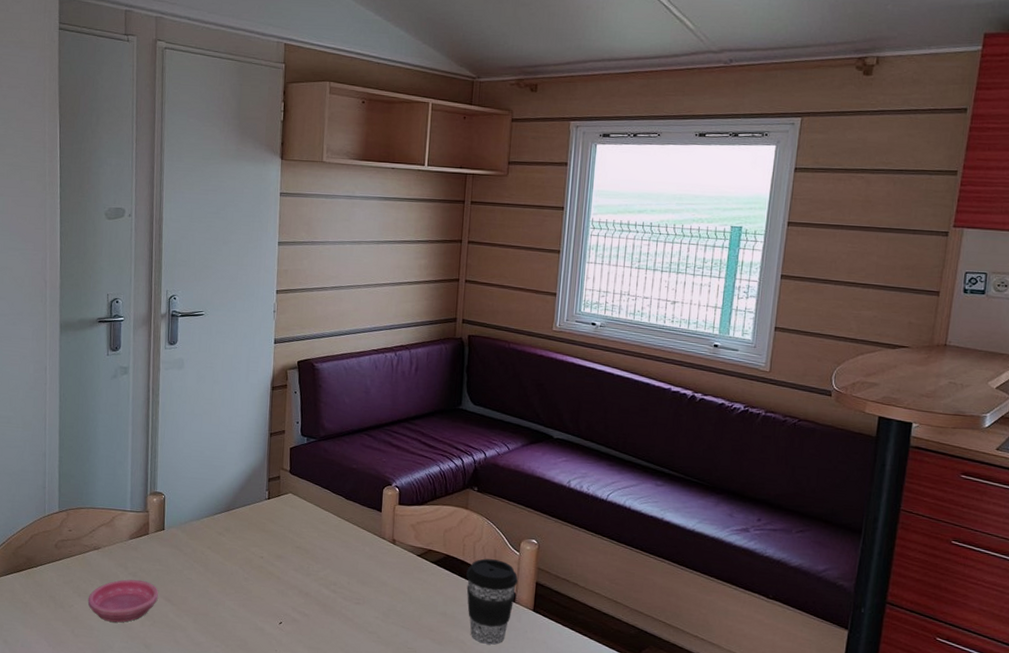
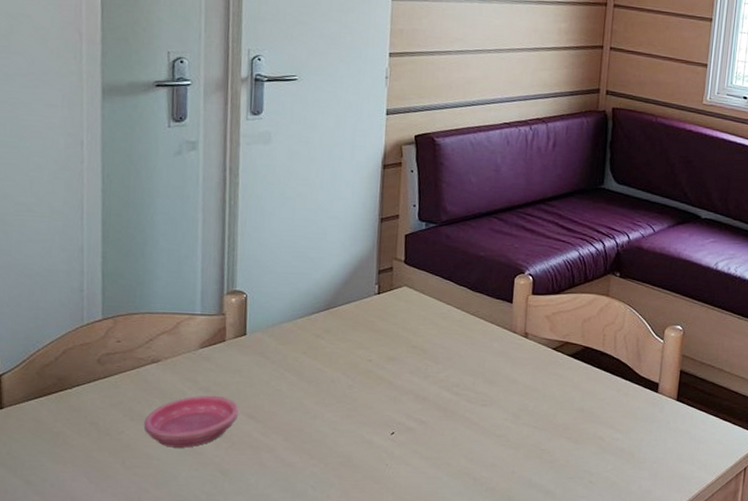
coffee cup: present [466,558,518,645] -> none [606,348,661,439]

